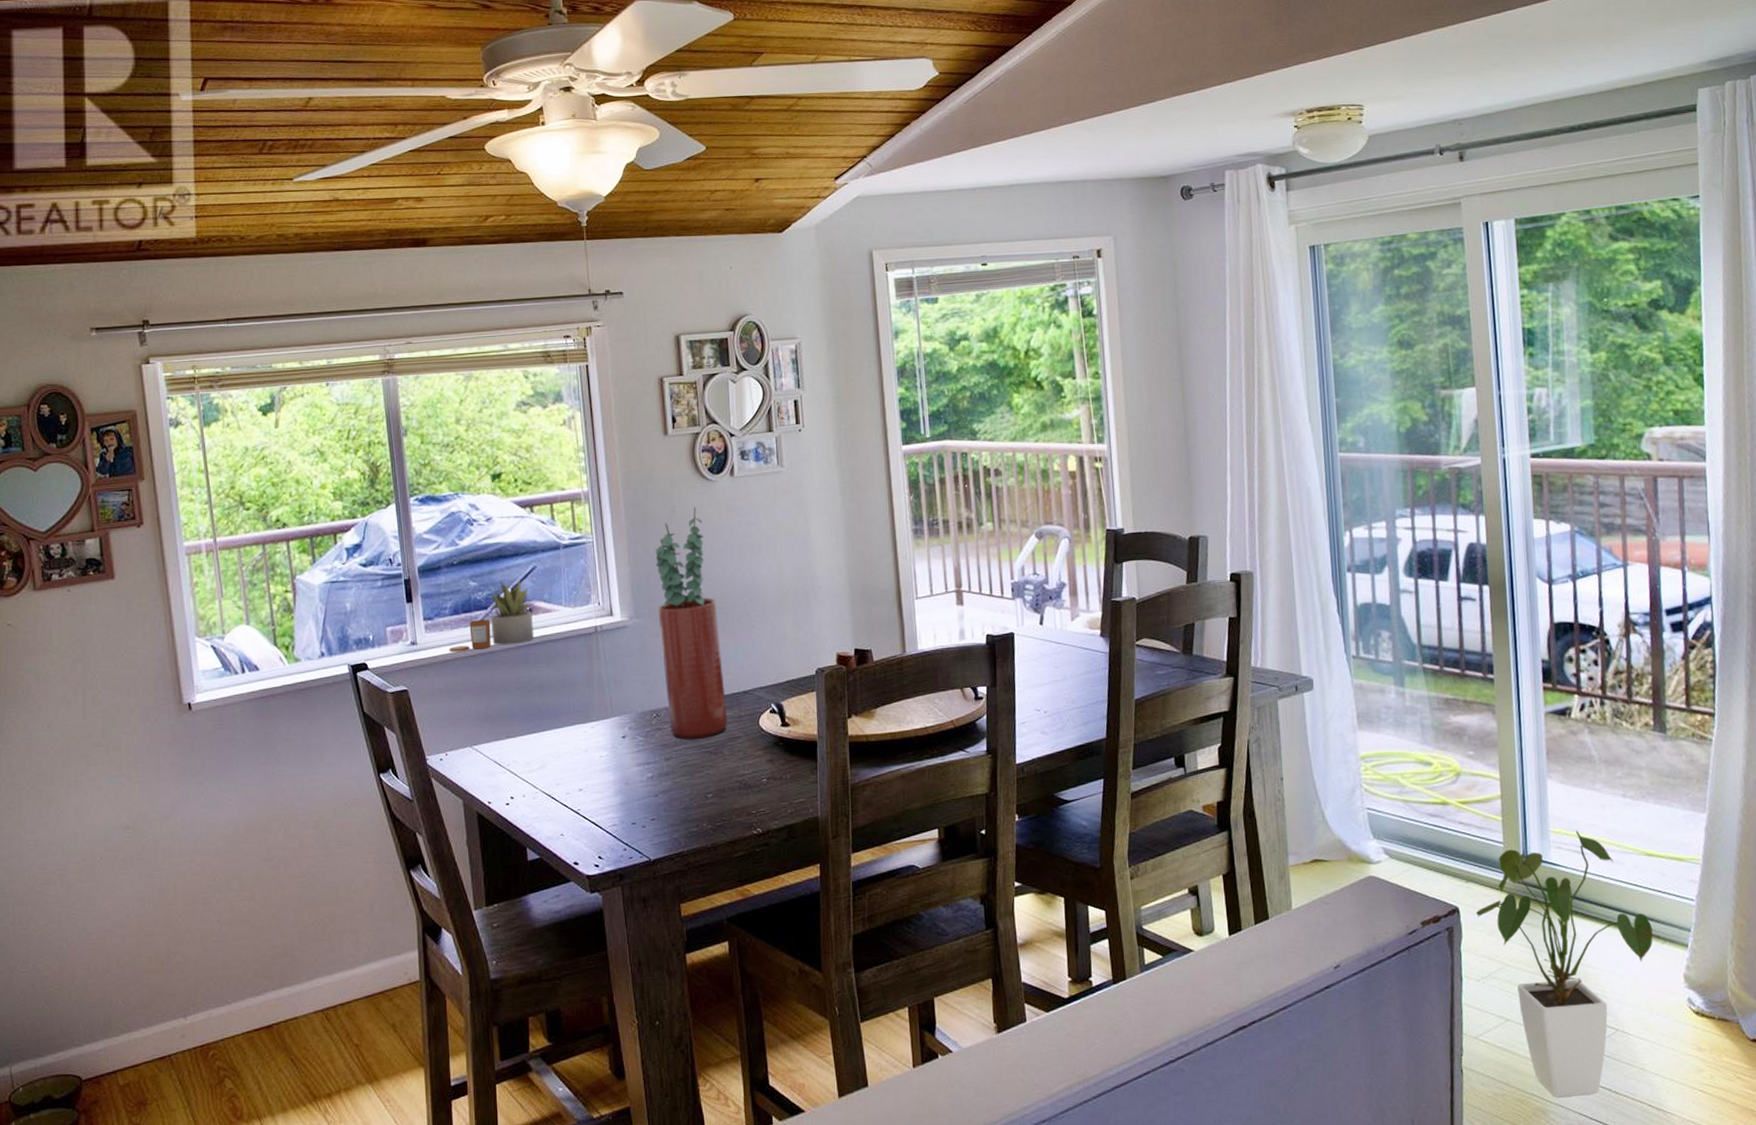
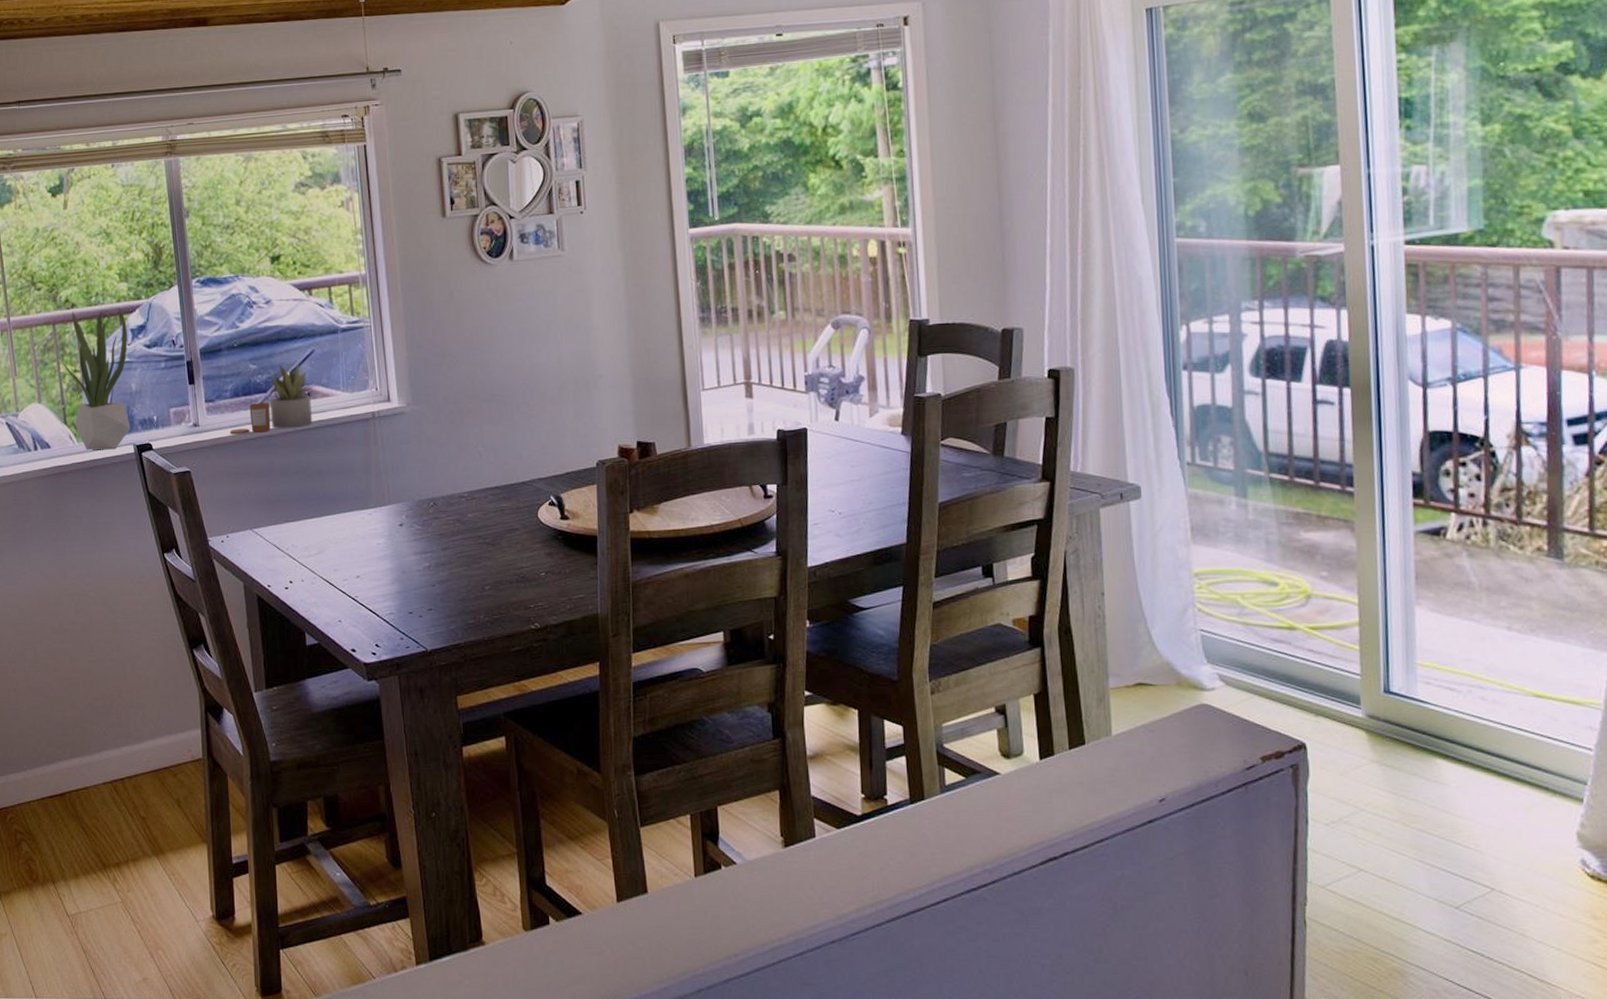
potted plant: none [273,526,345,672] -> present [63,307,130,451]
vase: present [655,506,728,740] -> none [433,291,506,530]
house plant: present [1475,830,1653,1098] -> none [1325,664,1541,959]

